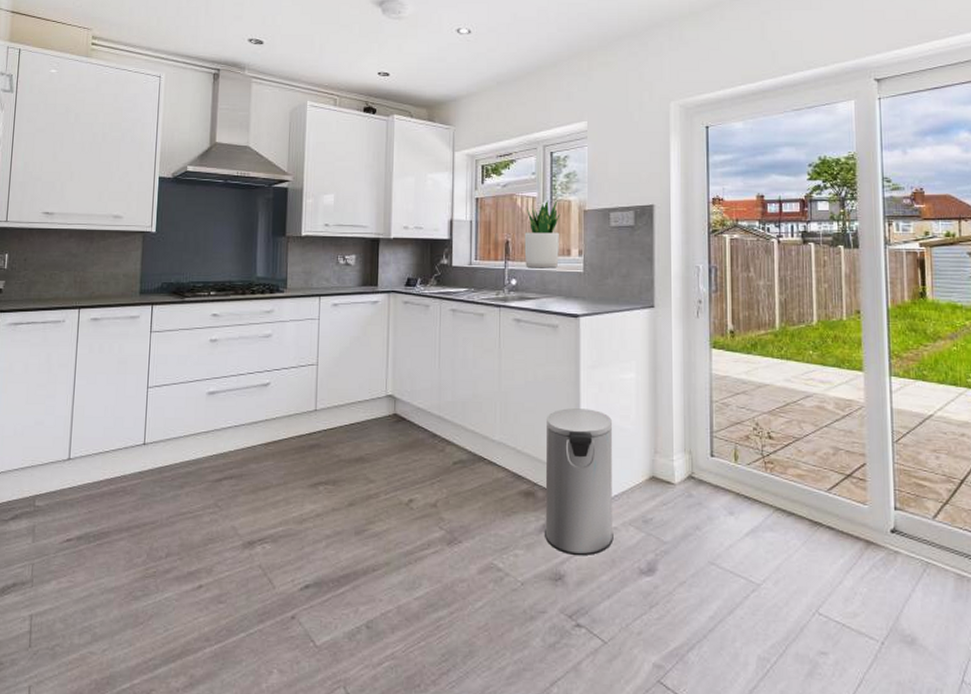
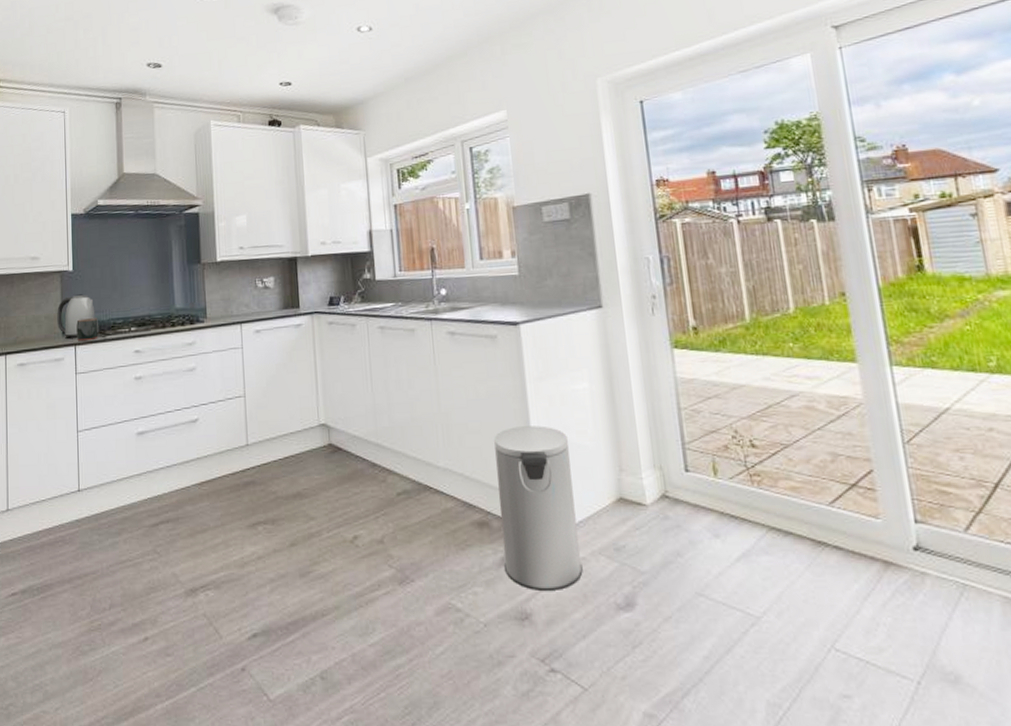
kettle: none [136,255,176,299] -> present [57,294,95,340]
mug: none [154,280,179,301] -> present [76,318,100,342]
planter: present [524,200,560,269] -> none [448,199,491,275]

